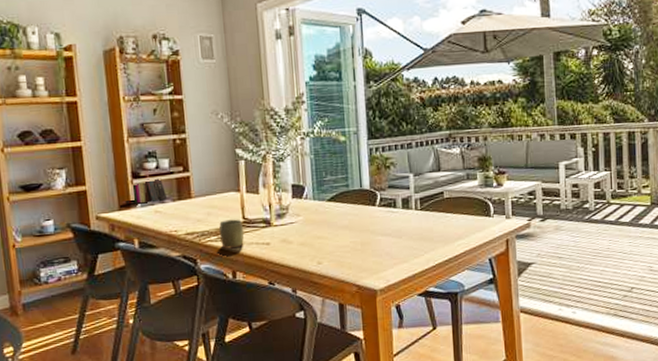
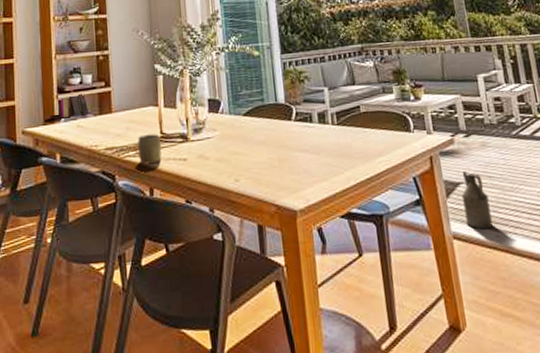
watering can: none [531,252,557,304] -> present [461,171,493,230]

